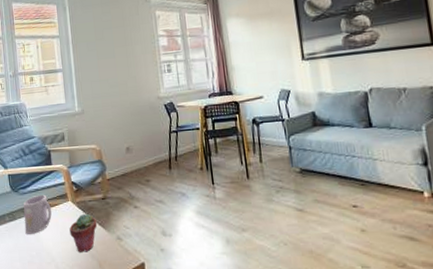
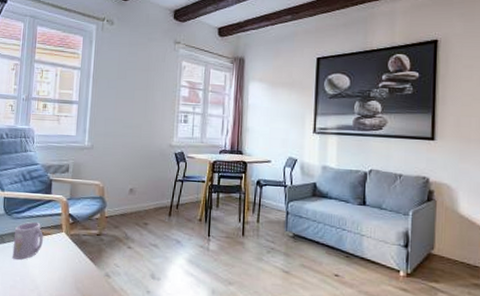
potted succulent: present [69,213,98,252] -> none [58,246,88,285]

